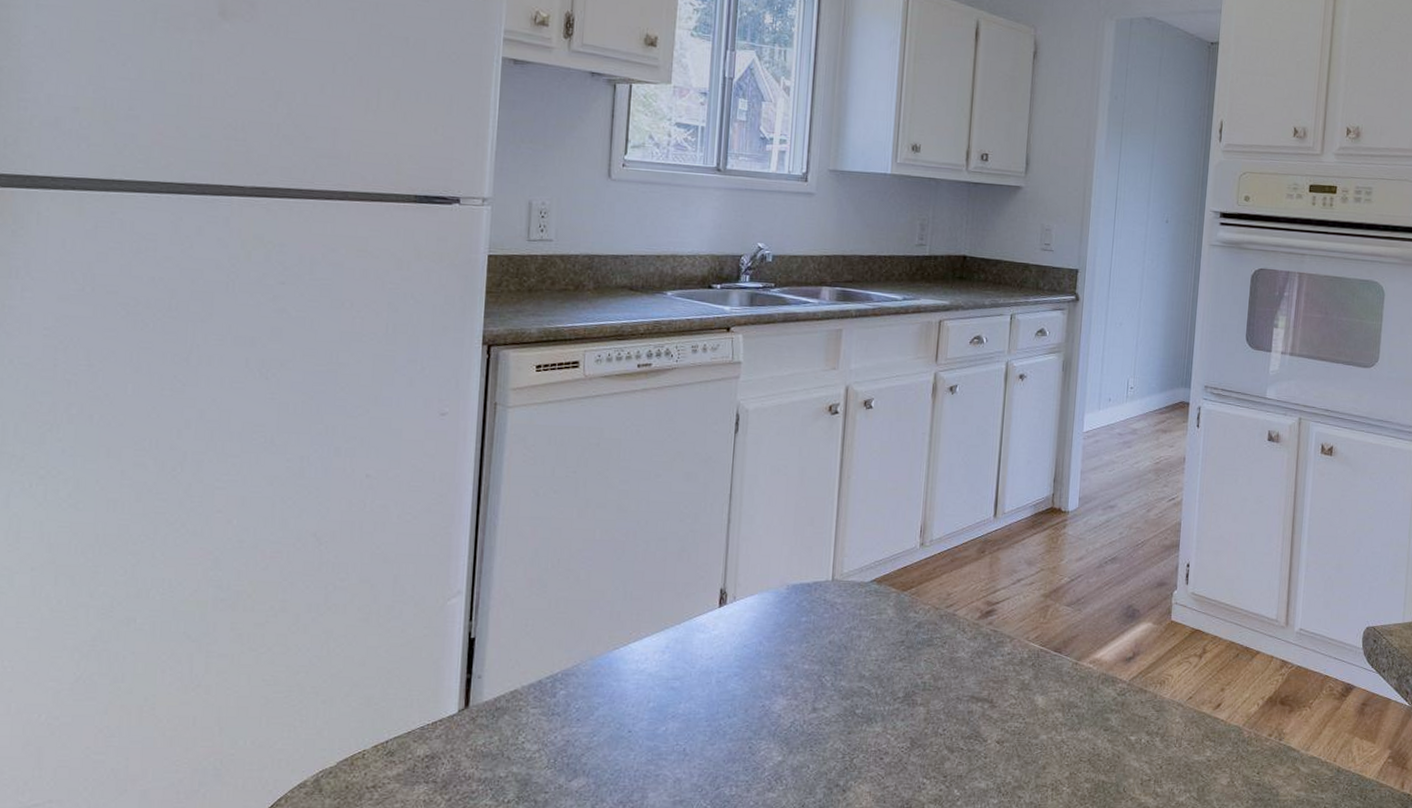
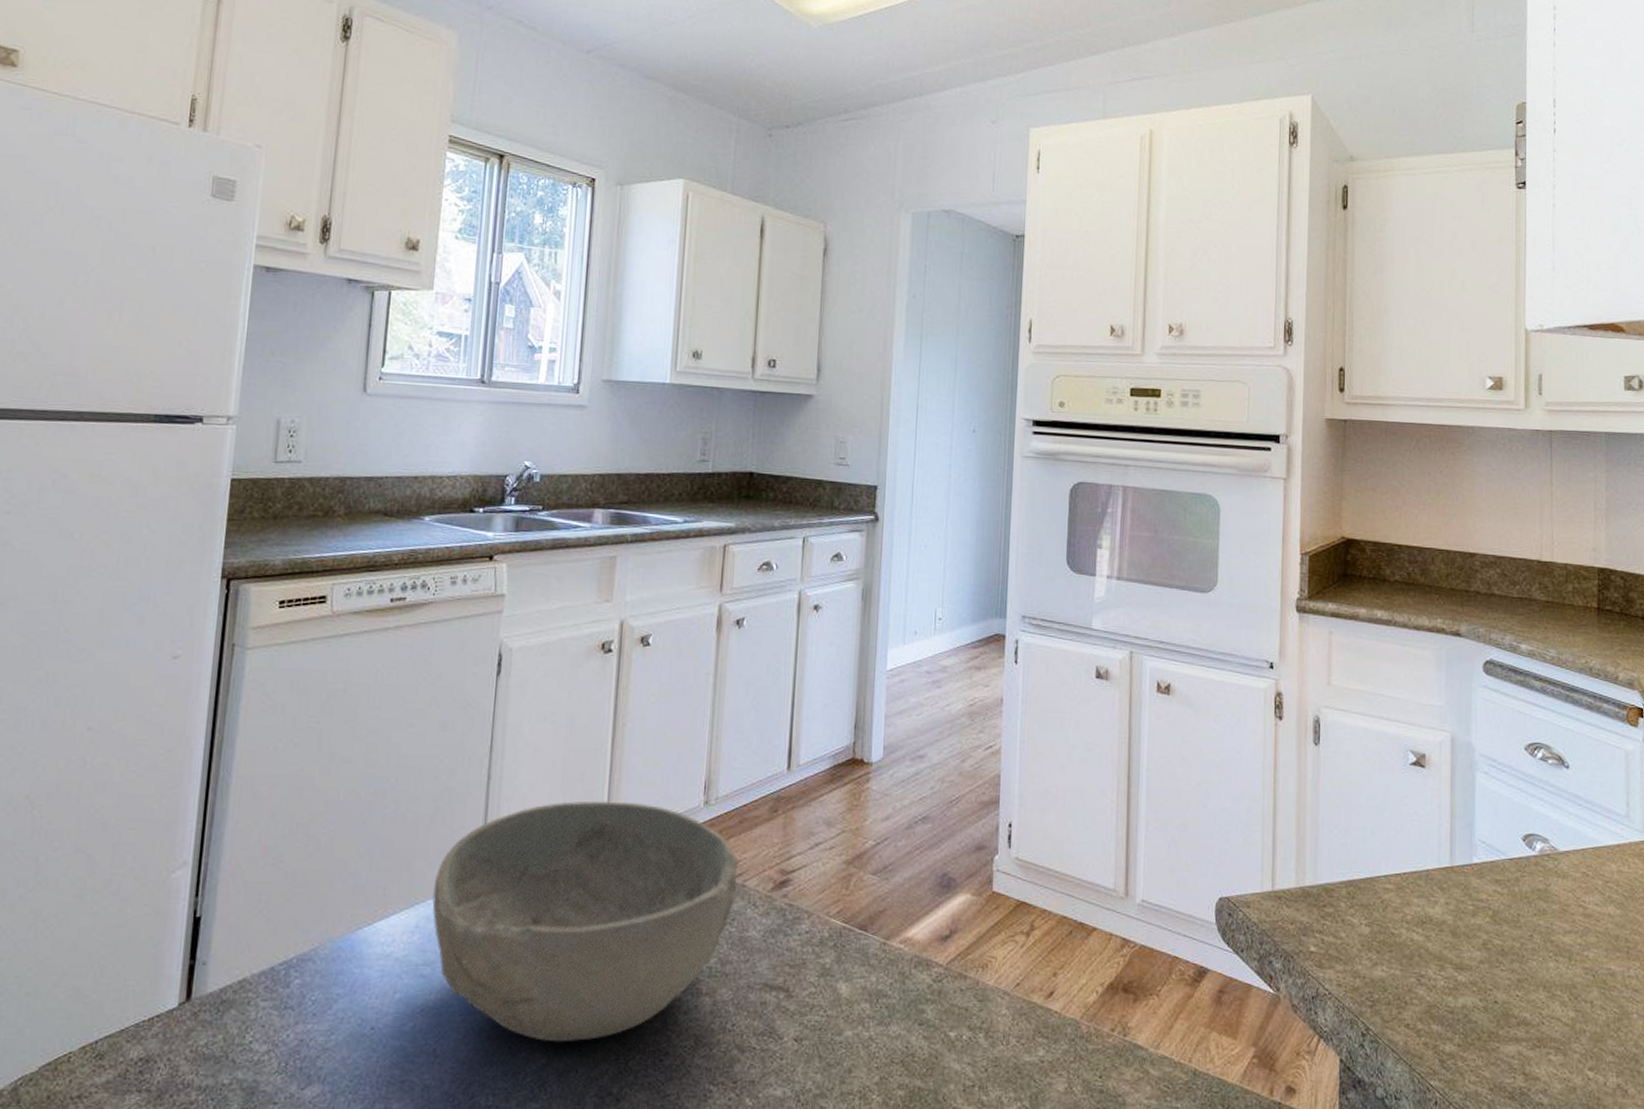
bowl: none [680,542,949,744] -> present [432,801,738,1043]

